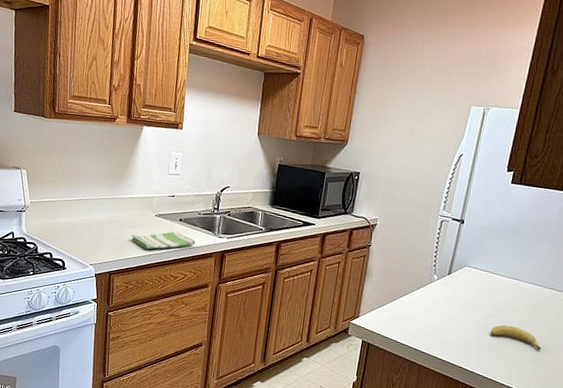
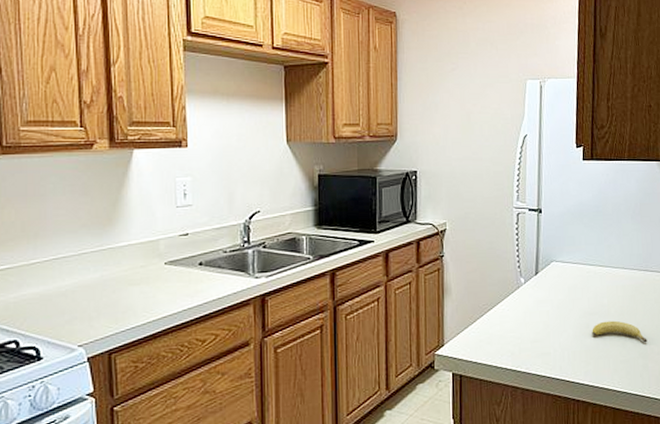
dish towel: present [131,231,195,250] -> none [134,280,224,311]

